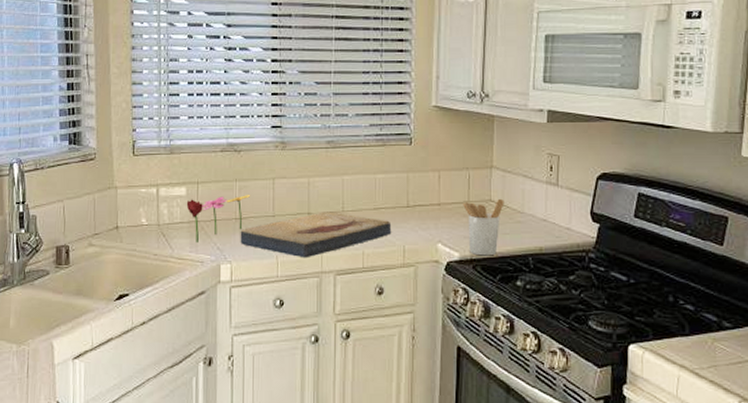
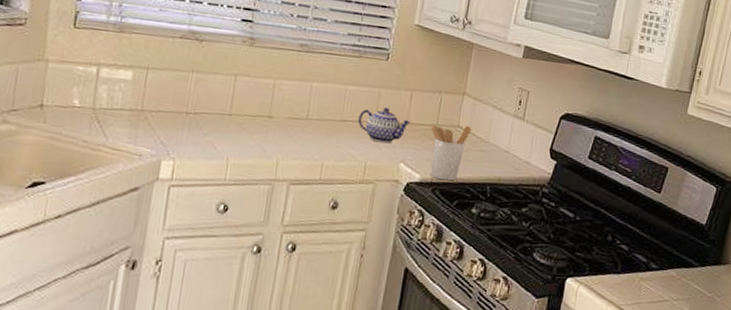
flower: present [186,195,250,242] -> none [130,85,207,133]
fish fossil: present [240,212,392,258] -> none [187,117,356,164]
teapot: none [392,191,442,226] -> present [358,107,411,144]

